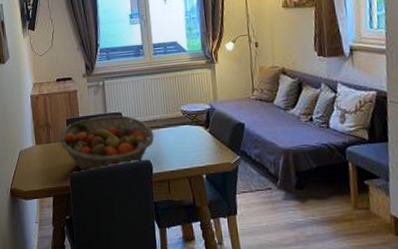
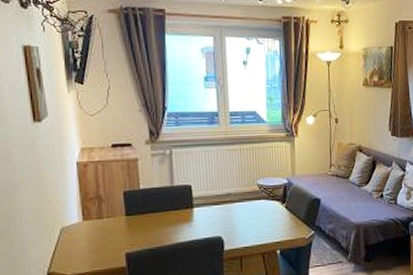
fruit basket: present [59,115,154,172] -> none [114,187,227,251]

